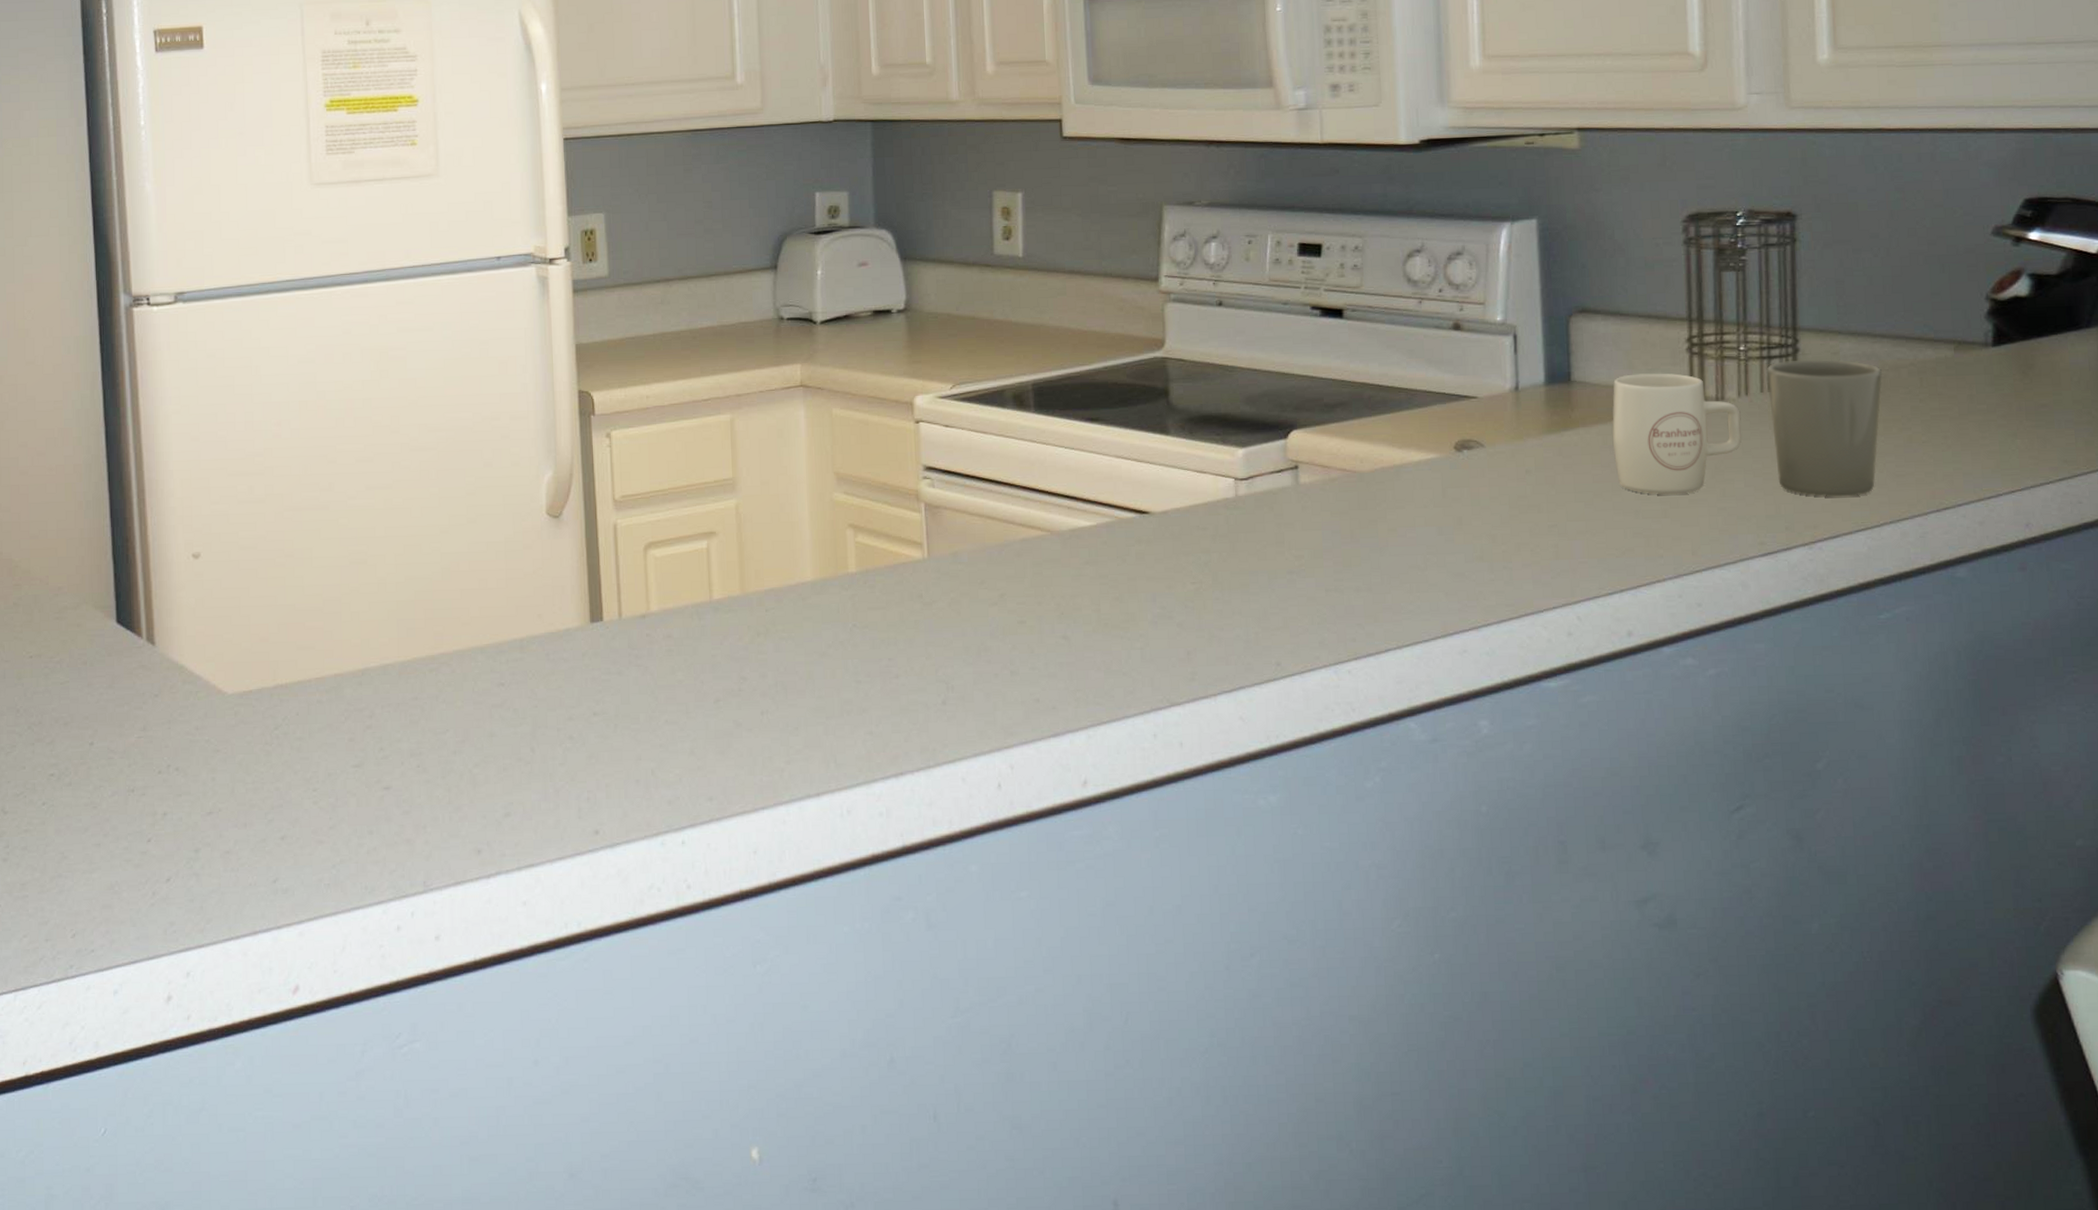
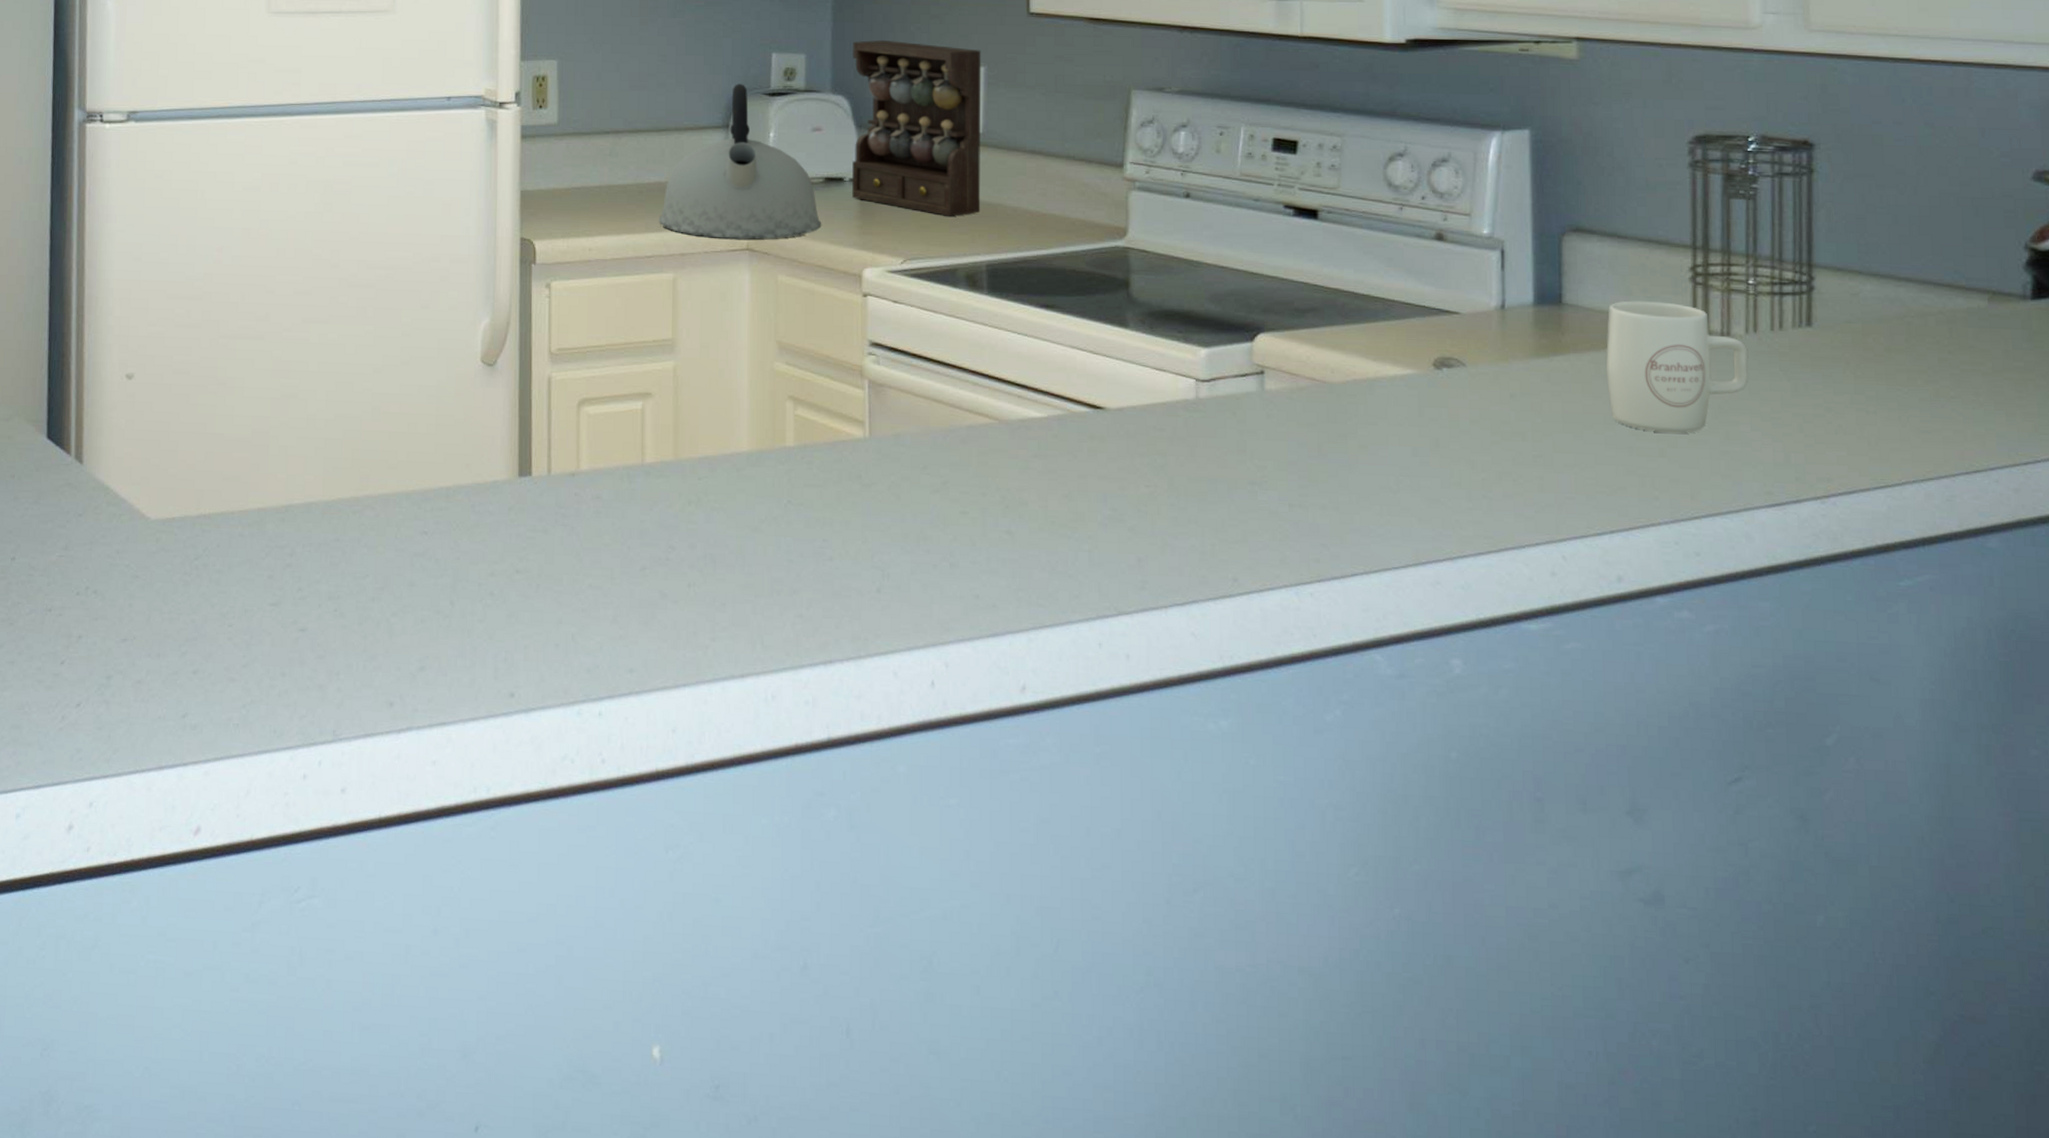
kettle: none [713,224,872,377] -> present [658,84,821,240]
spice rack: none [893,172,1024,340] -> present [852,39,981,216]
mug: present [1766,359,1883,497] -> none [1777,299,1908,450]

